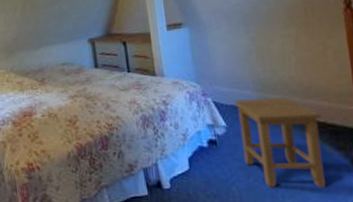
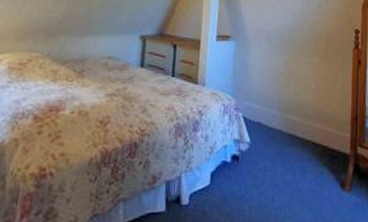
stool: present [234,97,326,188] -> none [259,117,325,208]

